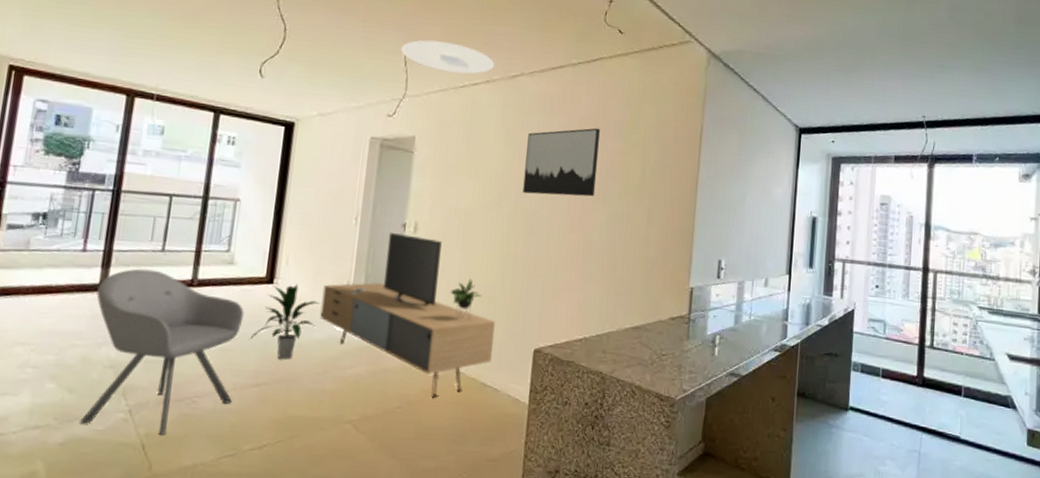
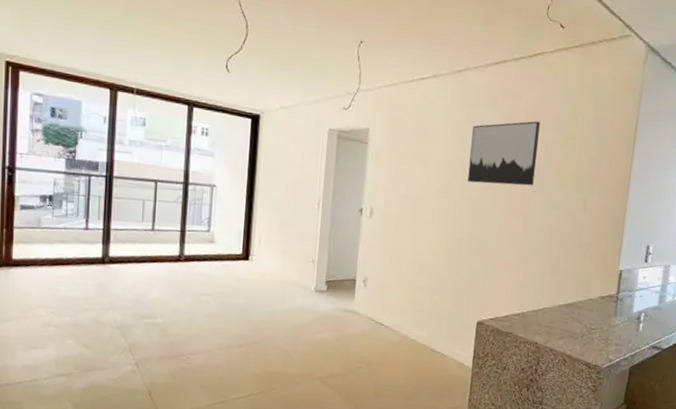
chair: present [79,268,244,435] -> none [96,245,226,384]
indoor plant: present [251,283,321,360] -> none [233,260,291,326]
media console: present [320,232,495,396] -> none [290,216,443,359]
ceiling light: present [401,40,495,75] -> none [354,35,442,69]

